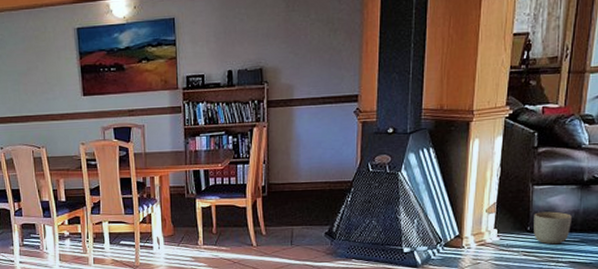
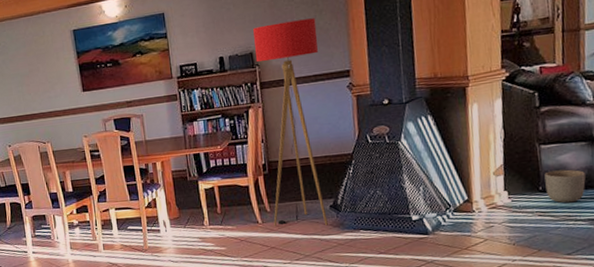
floor lamp: none [264,37,330,253] -> present [253,18,328,226]

